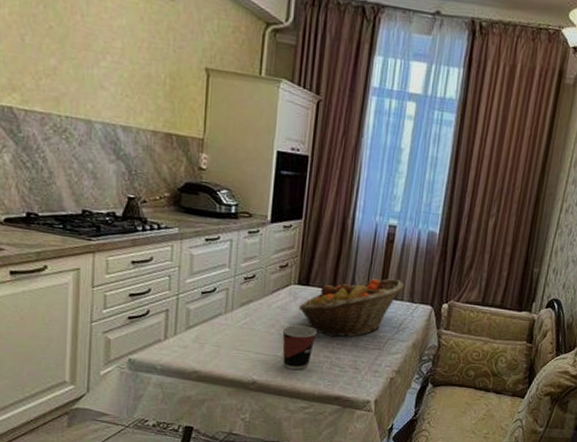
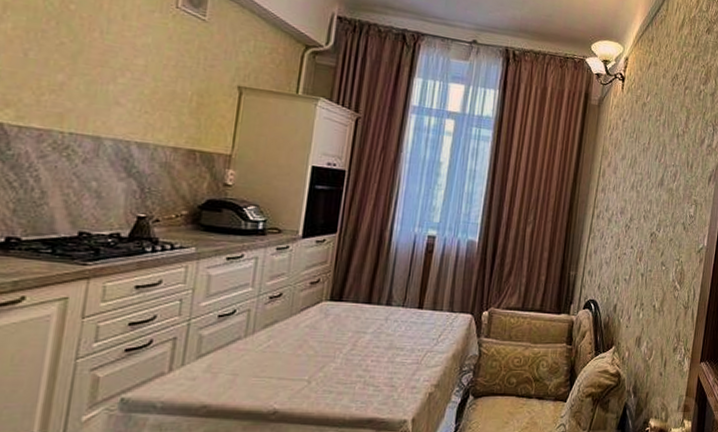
cup: present [282,324,318,370] -> none [309,343,351,393]
fruit basket: present [298,278,404,337] -> none [329,289,443,354]

